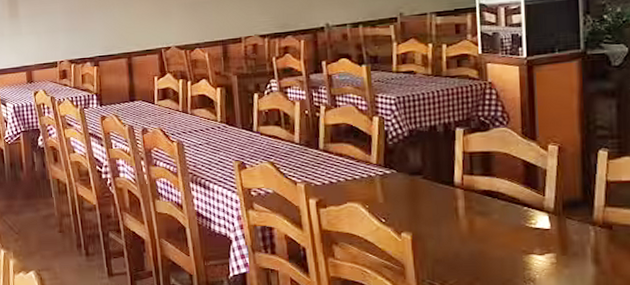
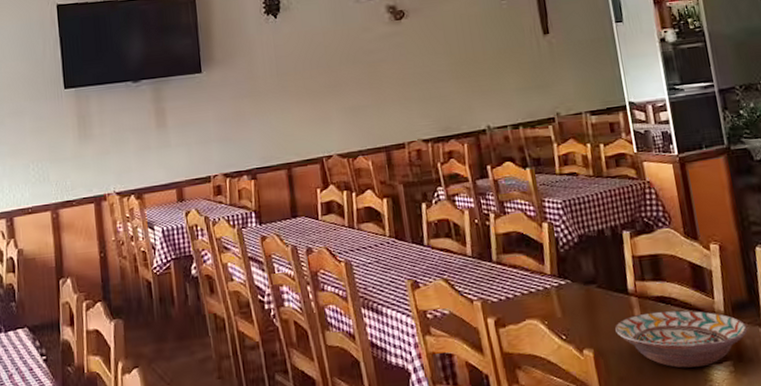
decorative bowl: none [437,203,576,256] -> present [615,310,748,368]

